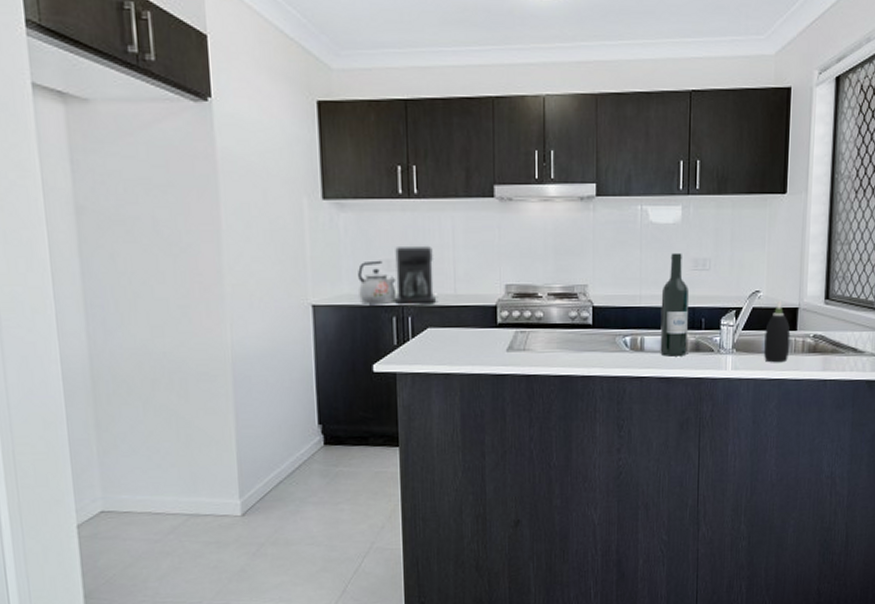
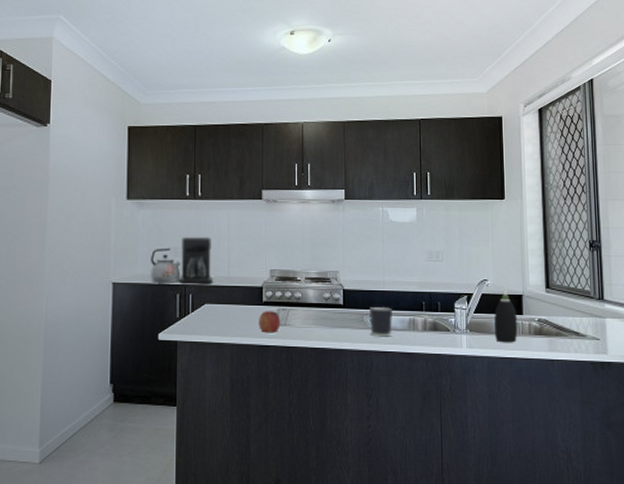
fruit: none [493,334,519,360] -> present [259,311,281,333]
mug: none [623,326,649,361] -> present [370,307,392,337]
wine bottle: present [660,252,690,356] -> none [401,246,426,334]

